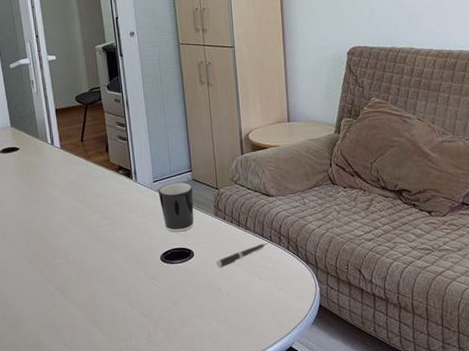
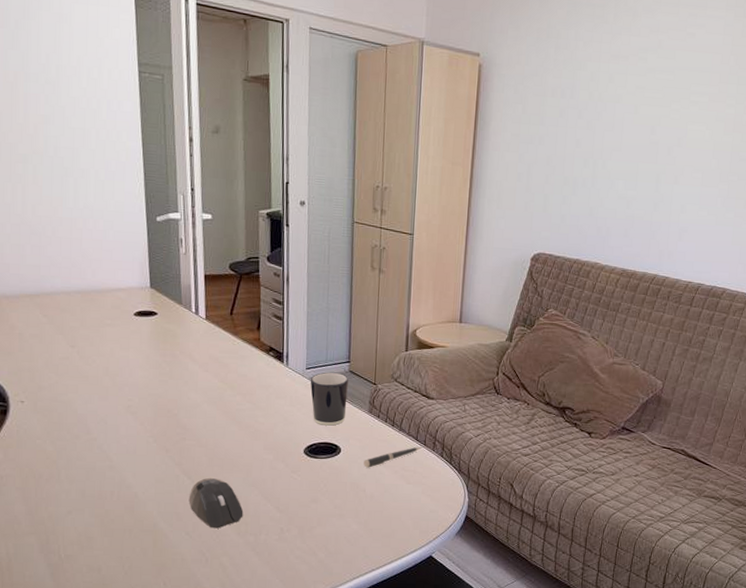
mouse: none [63,291,113,338] -> present [188,477,244,529]

